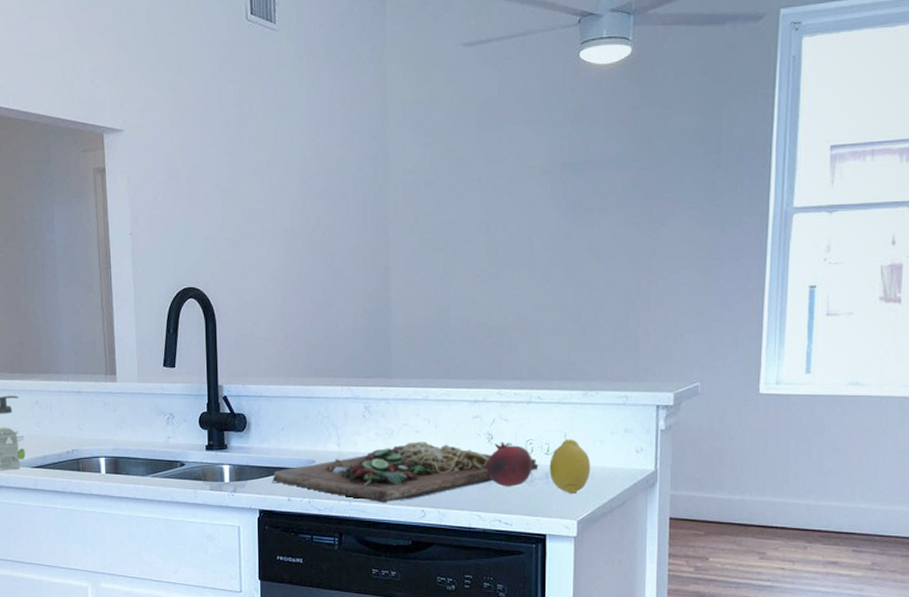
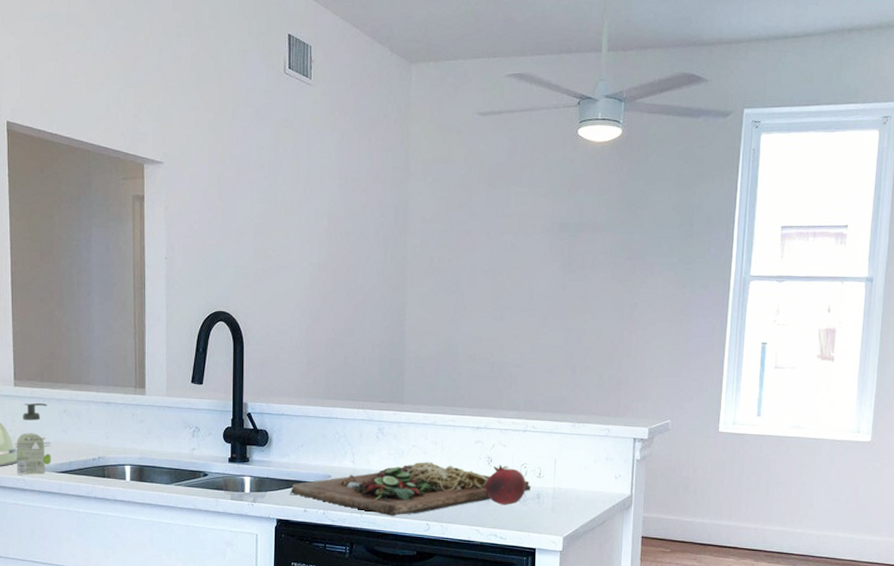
fruit: present [549,439,591,495] -> none [540,464,577,514]

